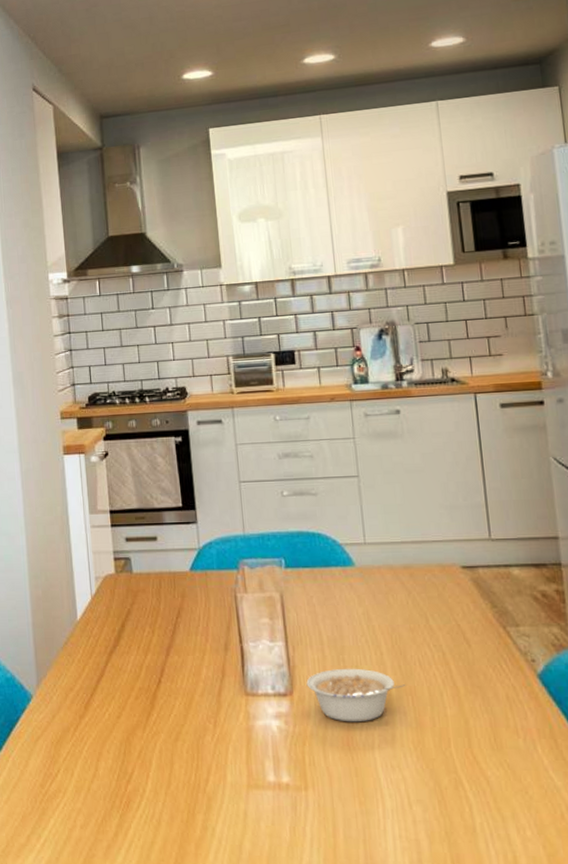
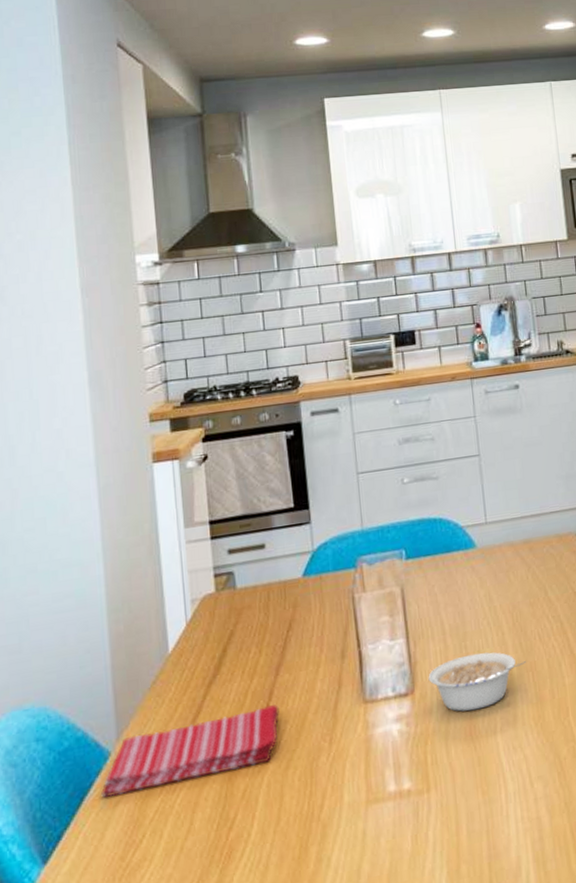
dish towel: none [25,680,170,733] -> present [101,705,279,798]

